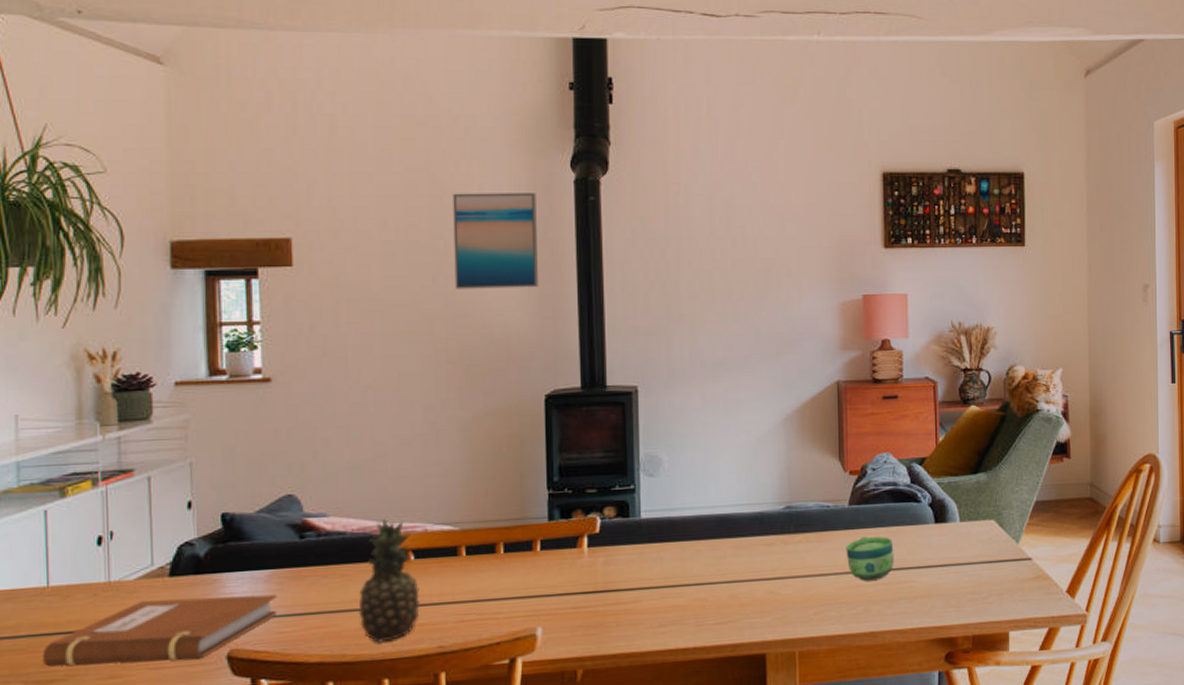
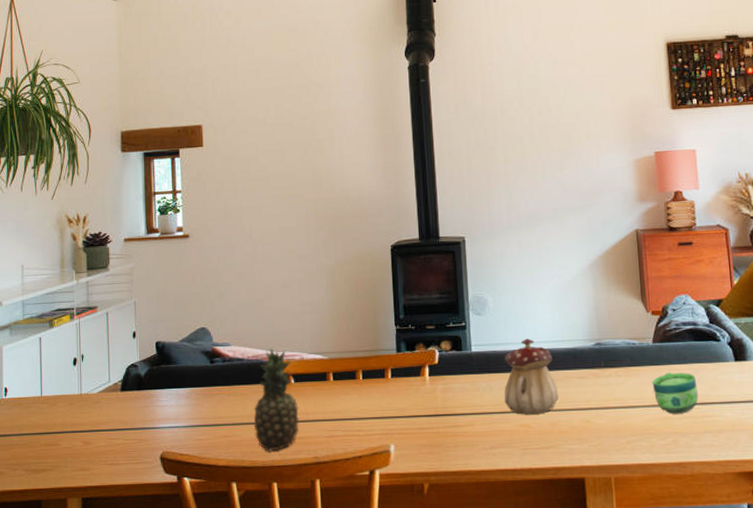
notebook: present [42,594,278,667] -> none [37,408,196,459]
wall art: present [453,193,539,289] -> none [316,79,384,160]
teapot: none [677,502,740,588] -> present [504,338,558,415]

